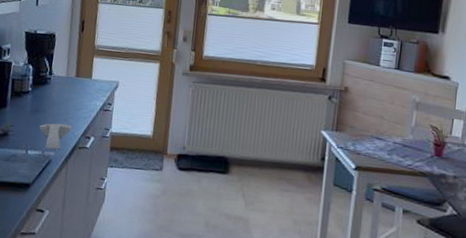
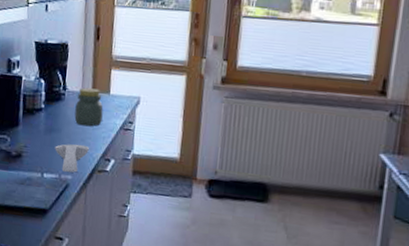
jar: none [58,73,86,108] -> present [74,87,104,126]

